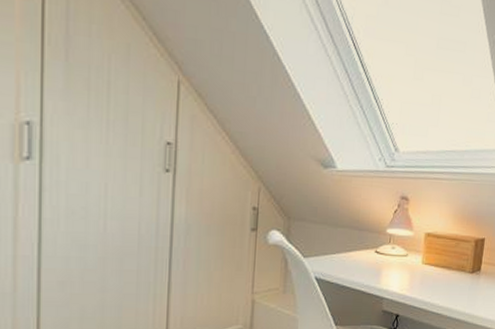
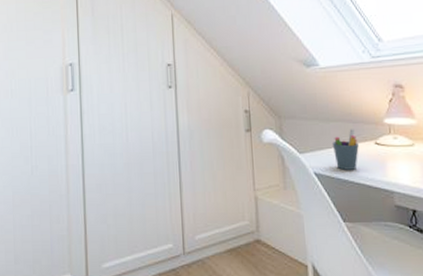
pen holder: none [336,236,361,276] -> present [332,129,359,170]

